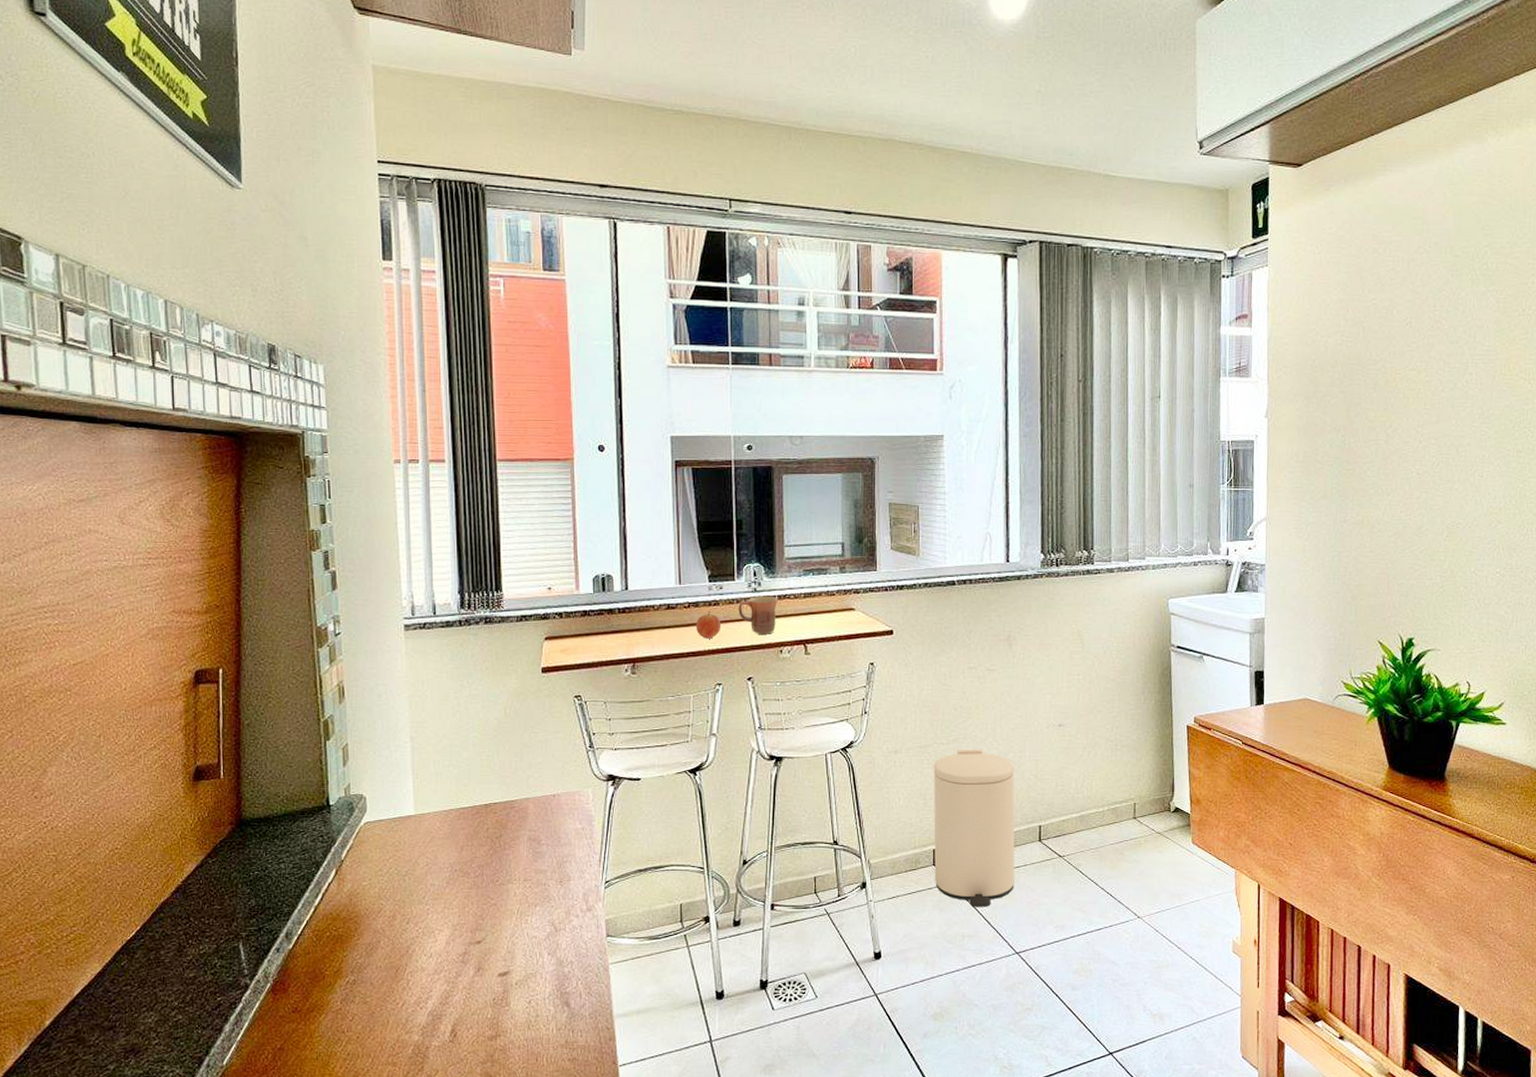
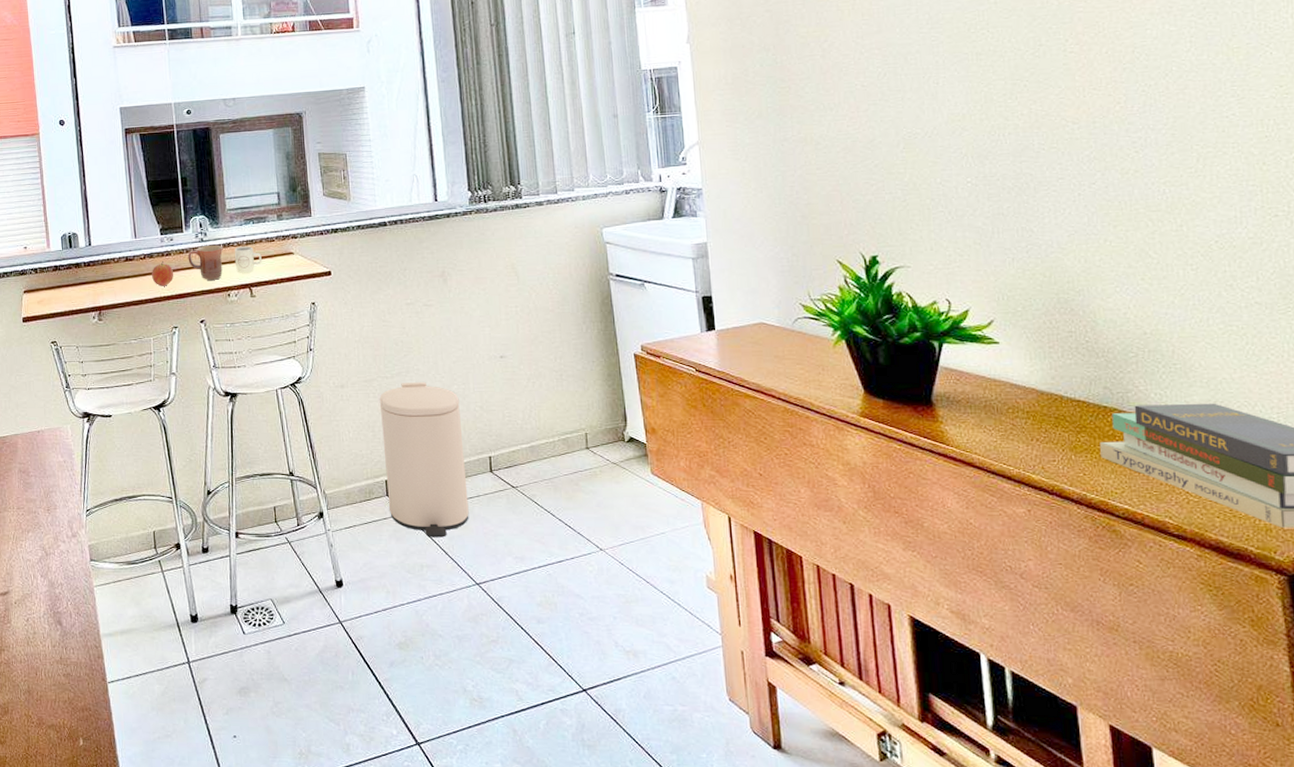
mug: none [790,600,820,628] -> present [234,246,262,273]

